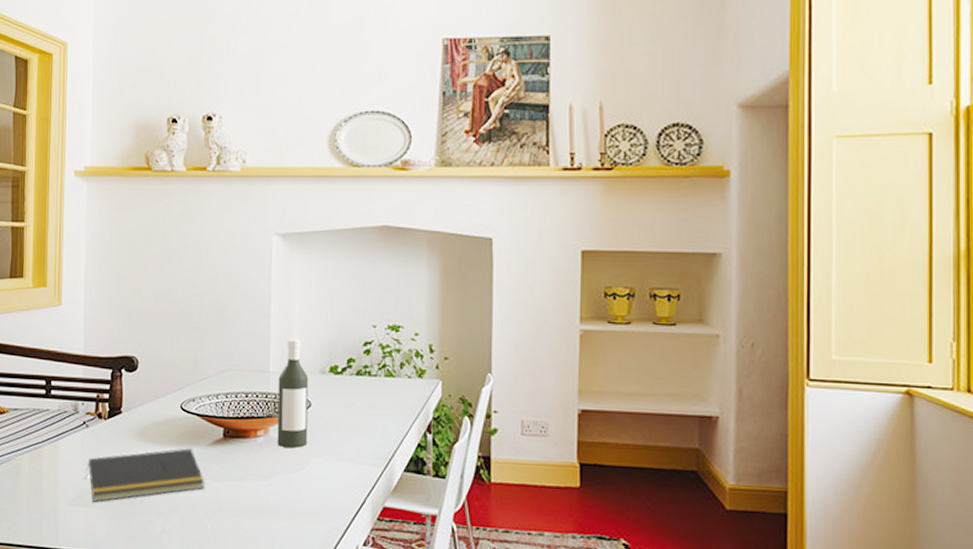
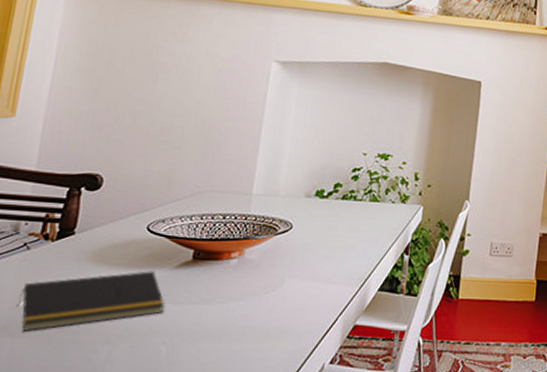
bottle: present [277,338,309,448] -> none [251,162,293,269]

